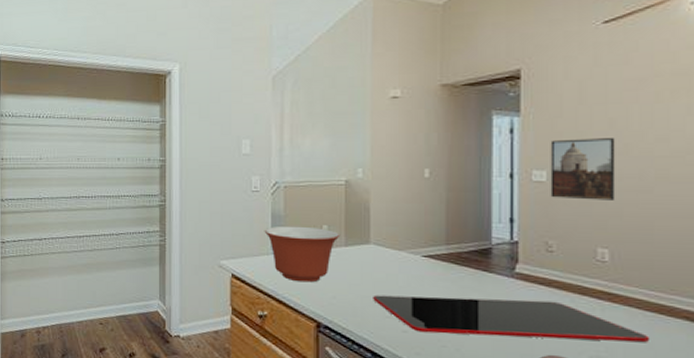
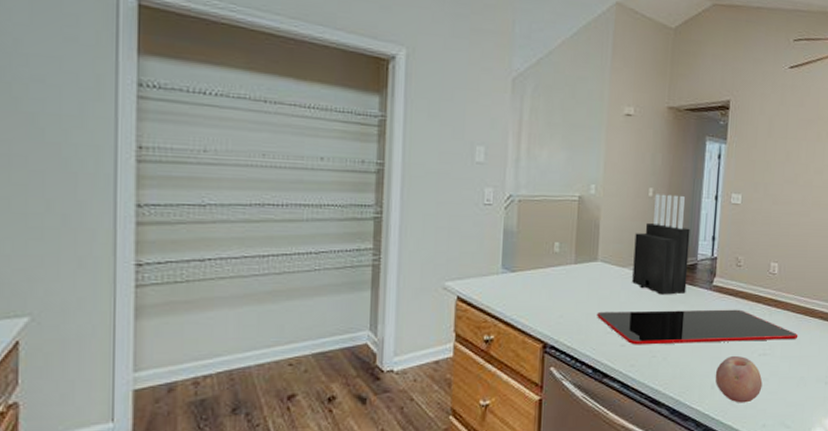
mixing bowl: present [264,226,341,283] -> none [495,242,571,302]
knife block: none [411,174,480,281] -> present [632,194,690,295]
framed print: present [550,138,616,200] -> none [743,167,790,222]

